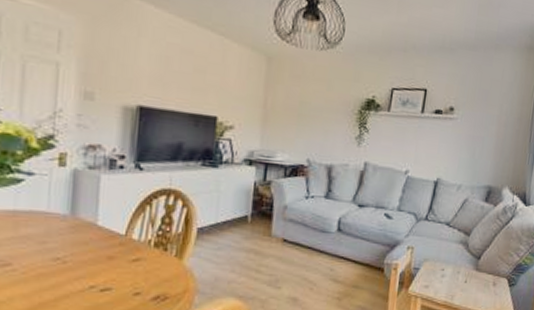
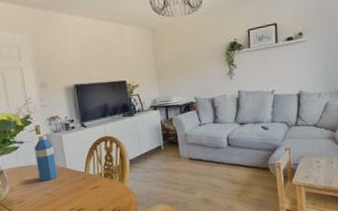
water bottle: none [47,168,83,239] -> present [34,135,58,182]

